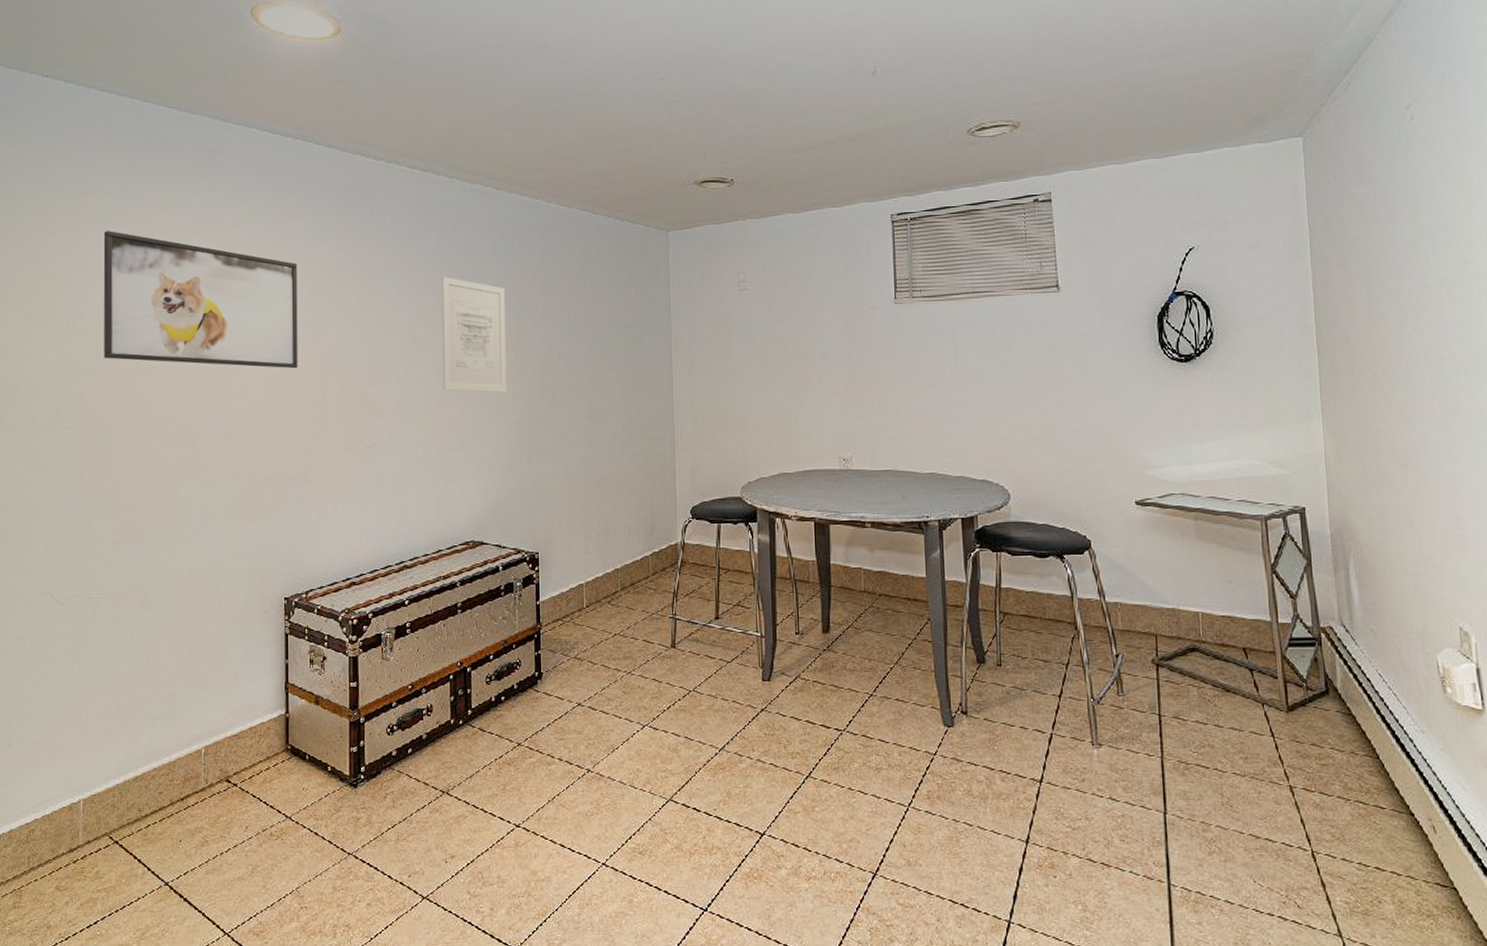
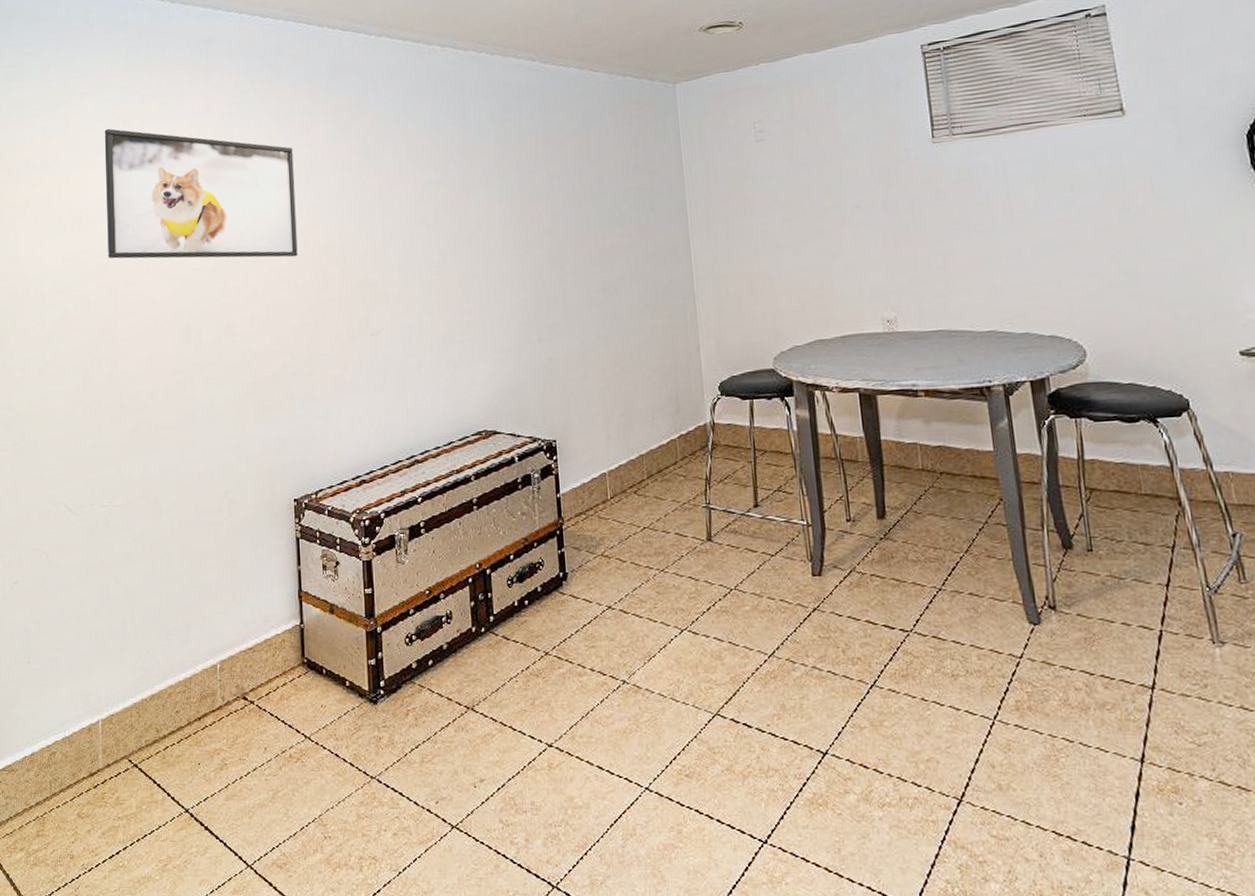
wall art: present [441,276,507,393] -> none [438,149,513,271]

